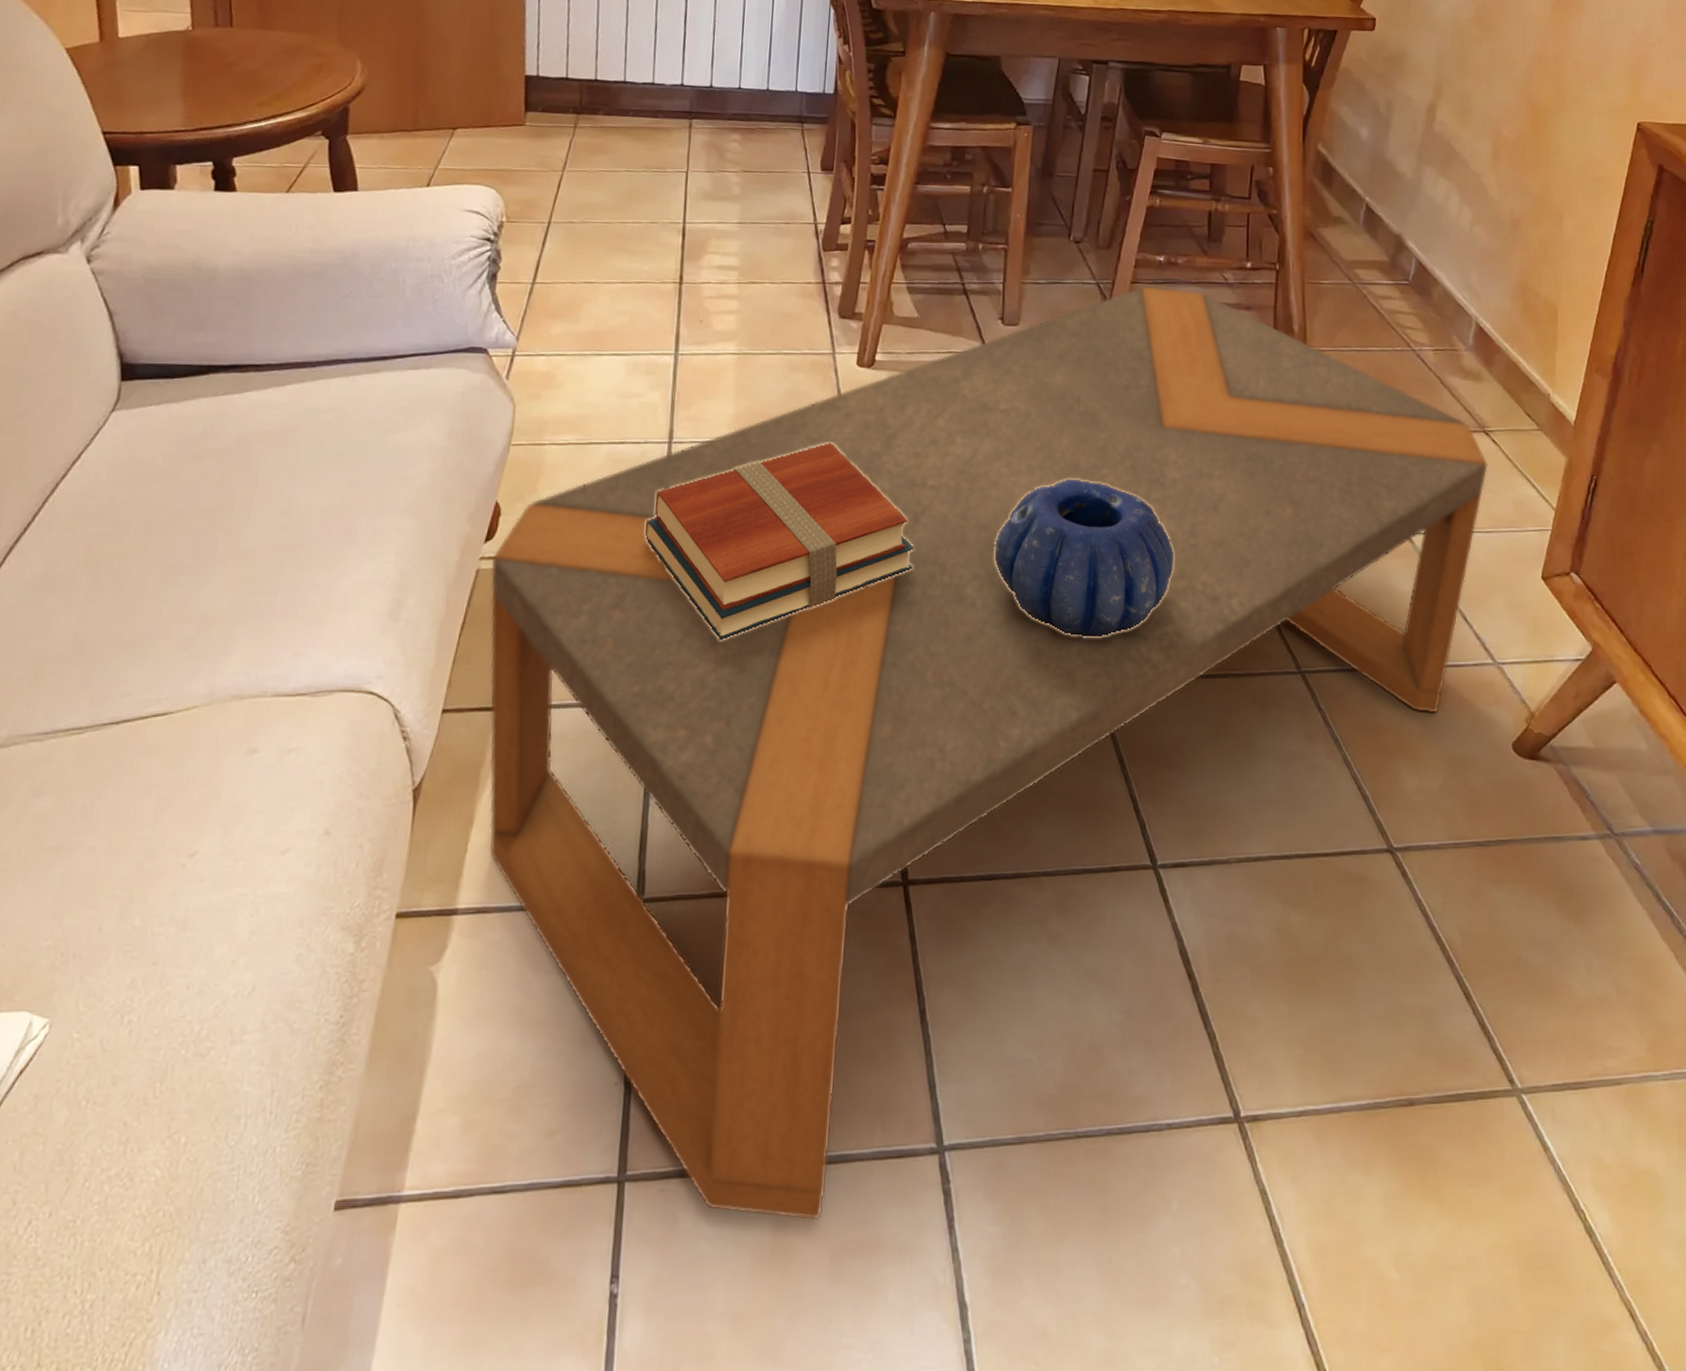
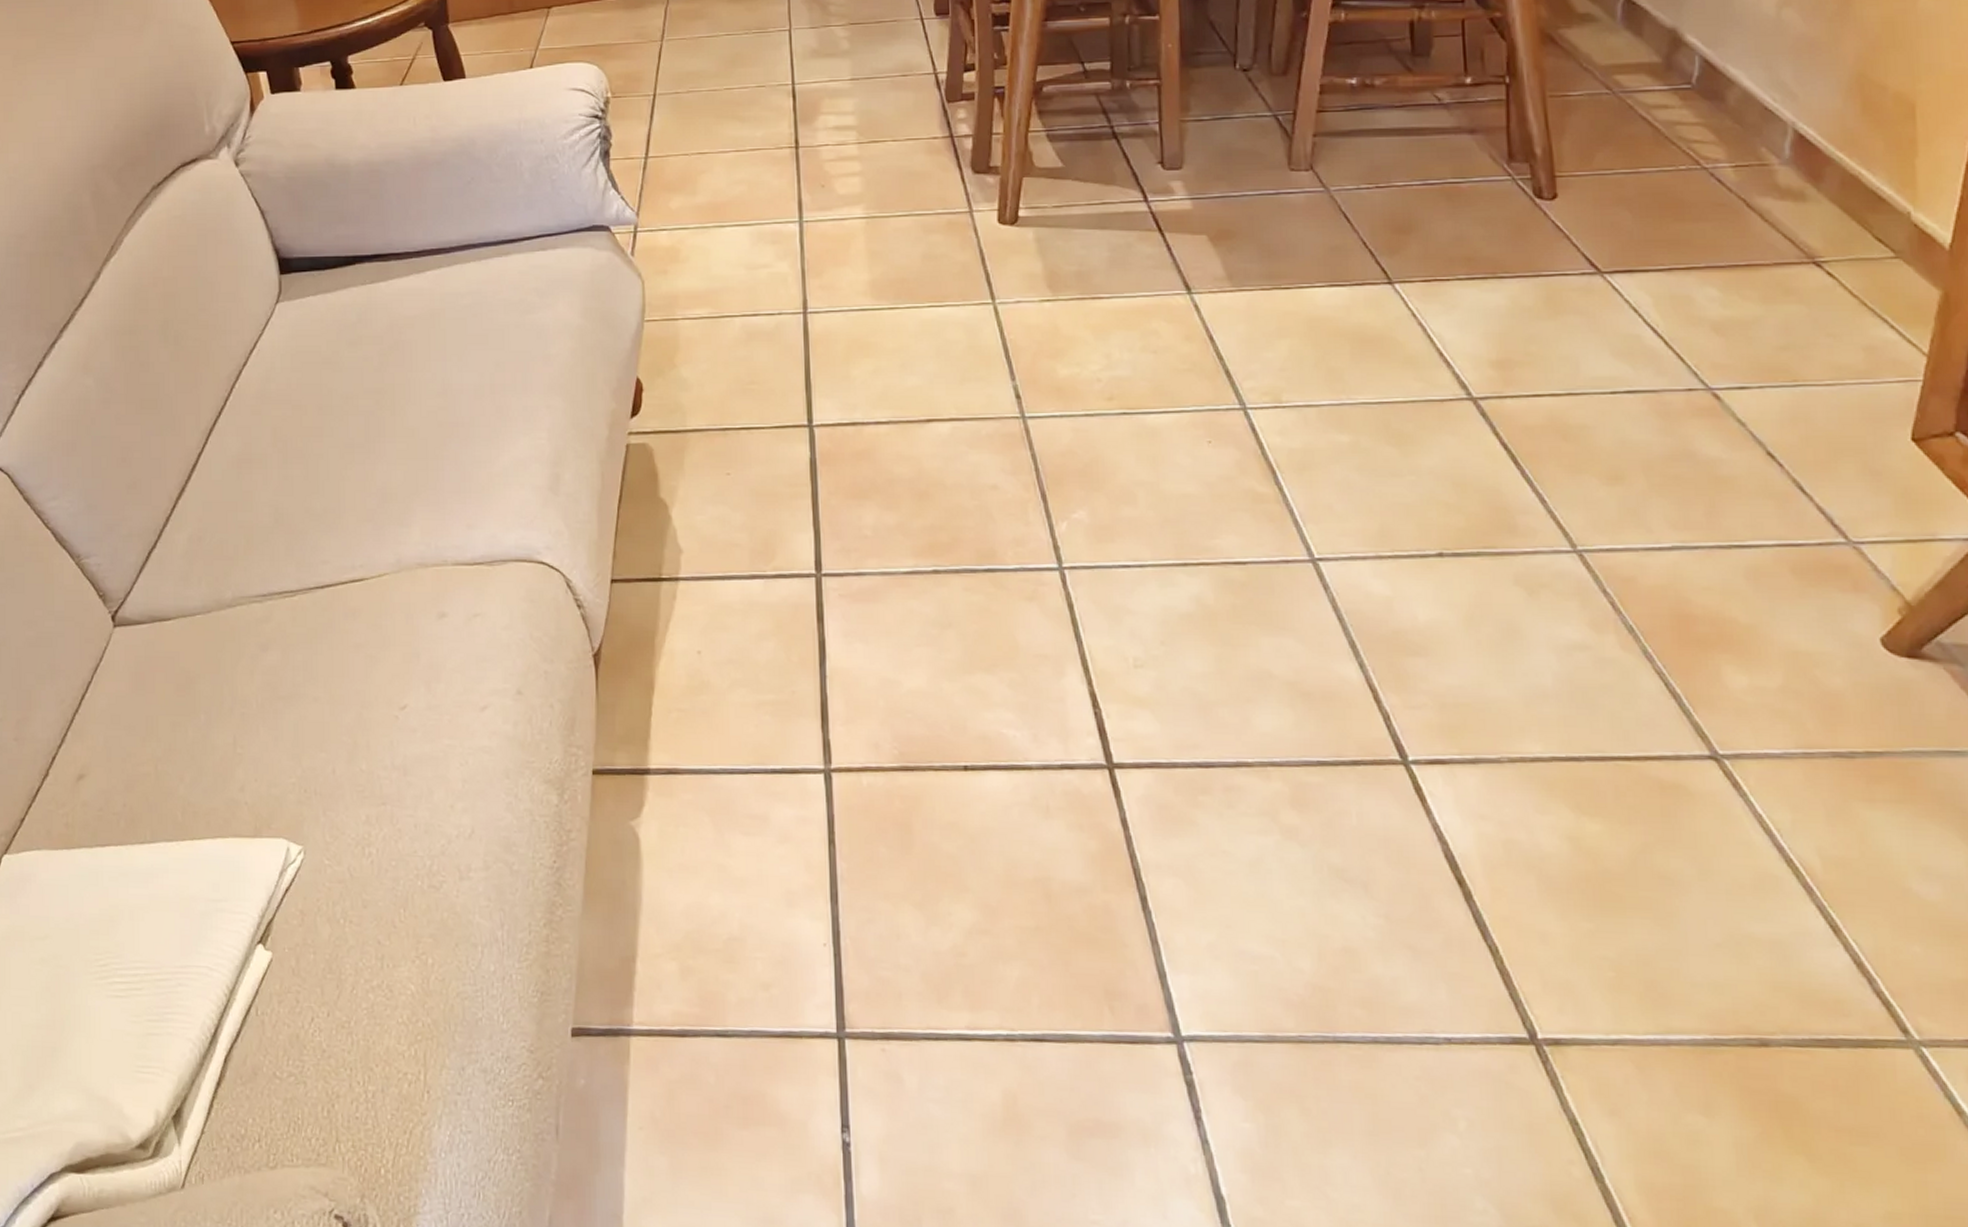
coffee table: present [489,286,1488,1221] -> none [640,114,1823,1096]
books: present [644,443,915,640] -> none [789,307,1085,513]
decorative bowl: present [994,478,1174,636] -> none [1177,336,1399,510]

